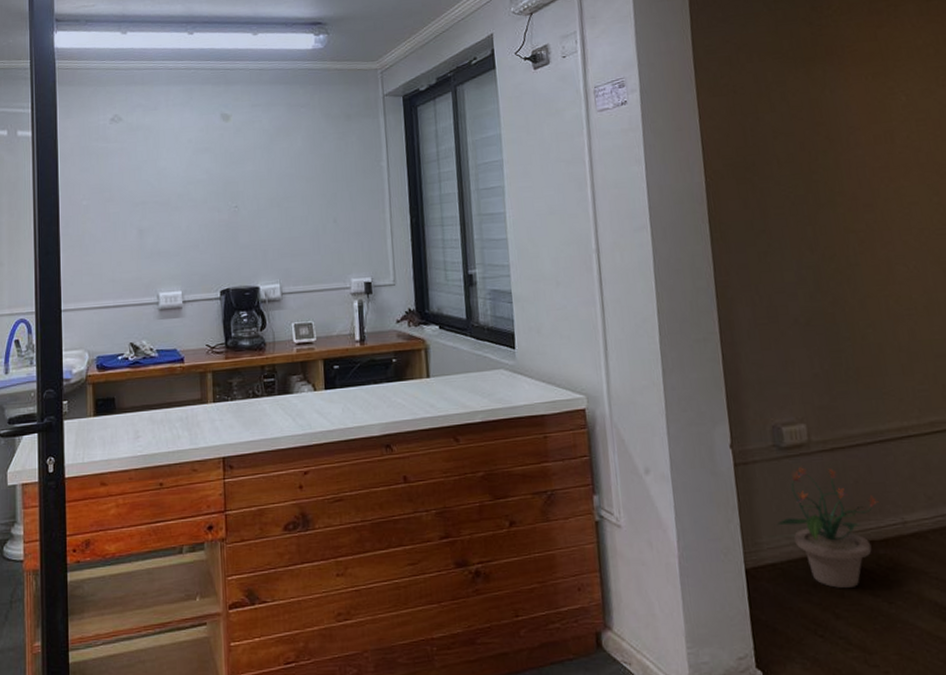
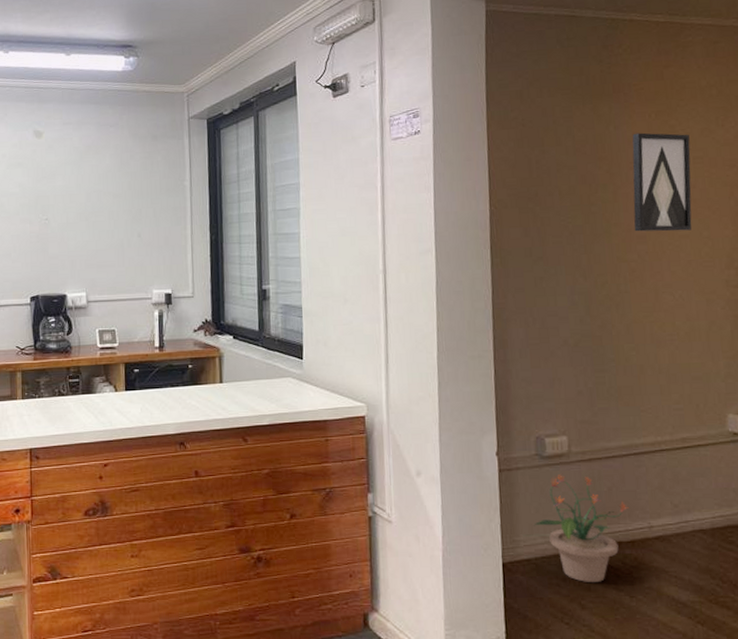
wall art: none [849,95,921,200] -> present [632,132,692,232]

